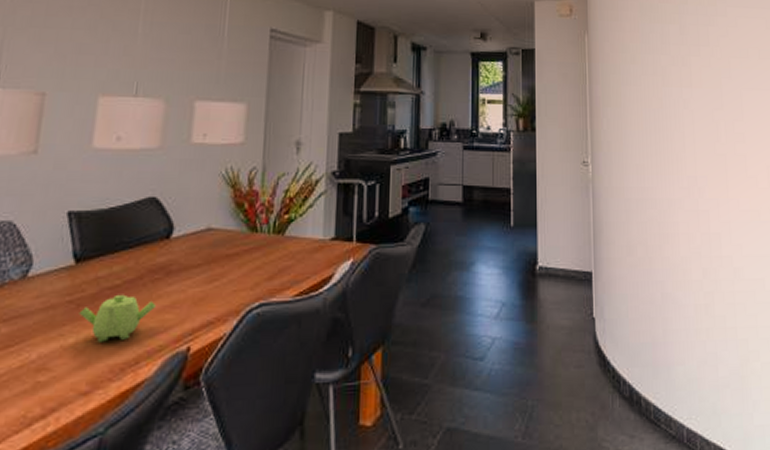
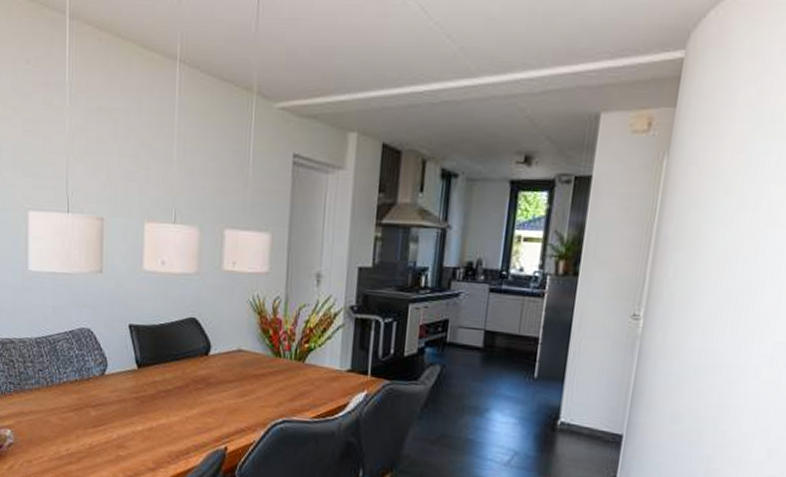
teapot: present [79,294,156,342] -> none [143,397,199,434]

